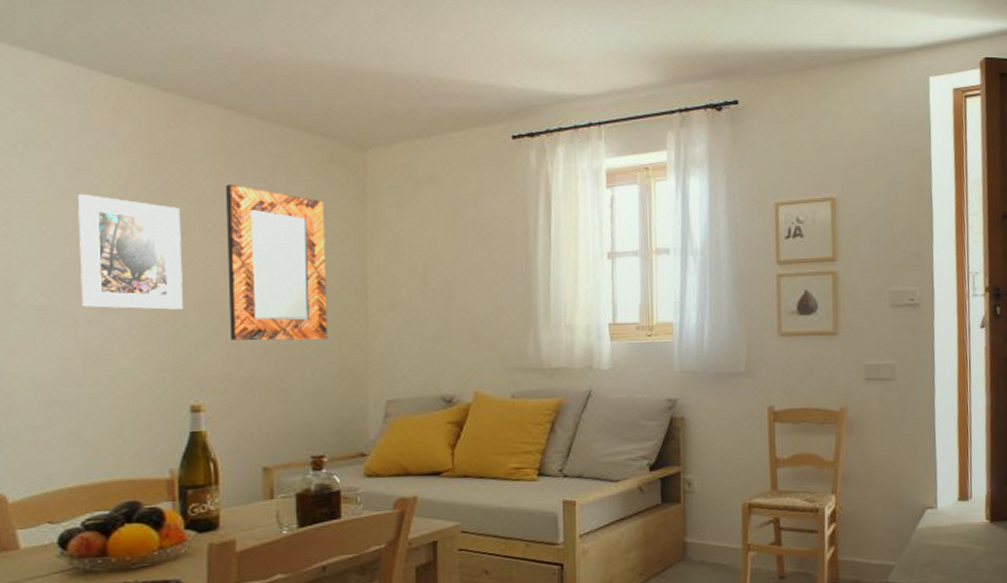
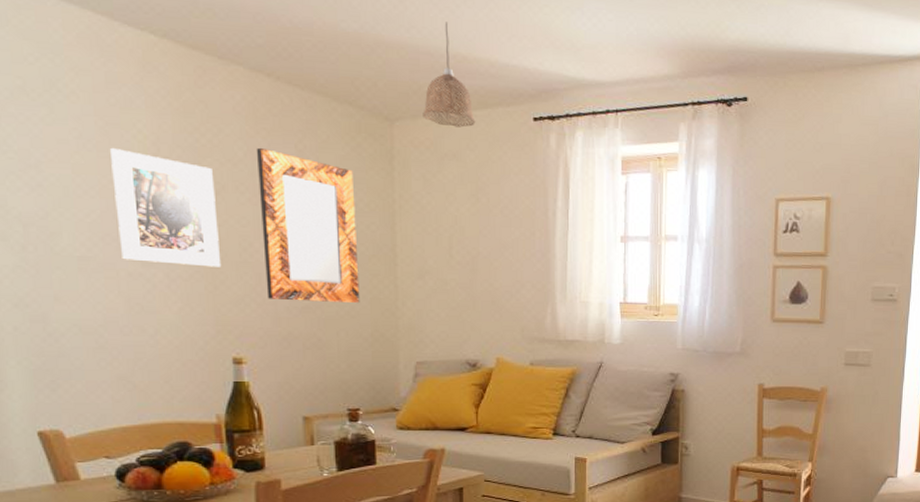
pendant lamp: none [397,47,452,151] -> present [423,22,476,128]

